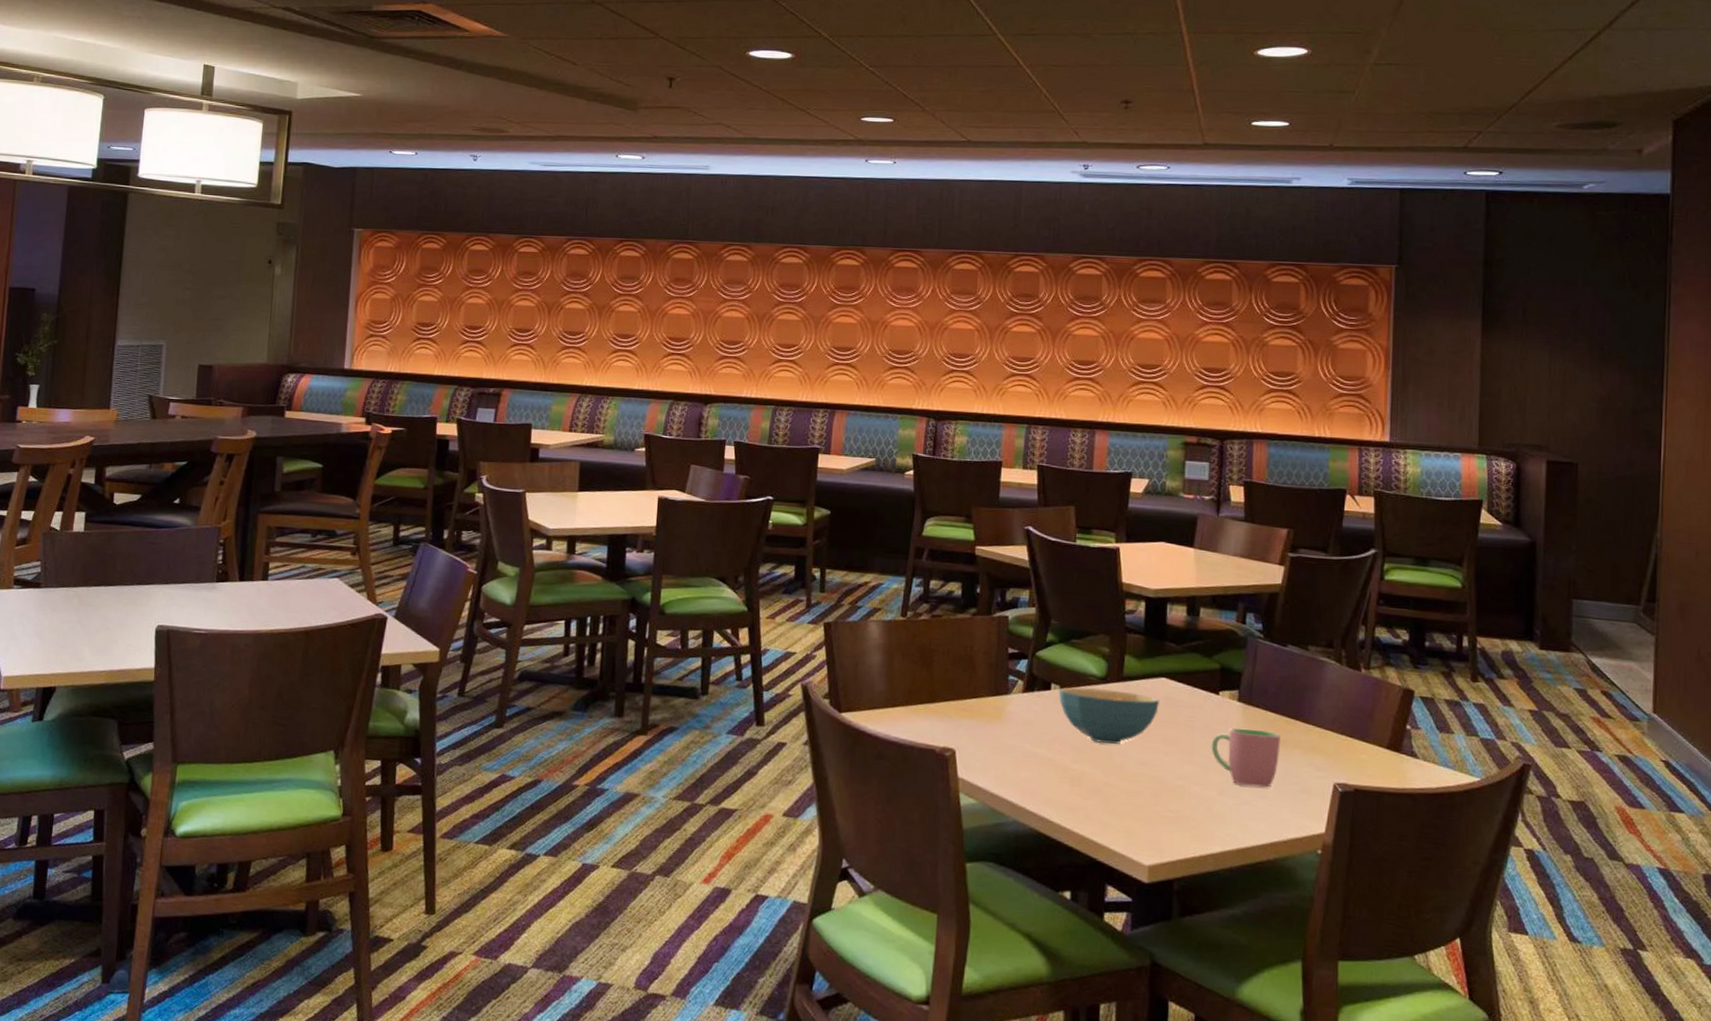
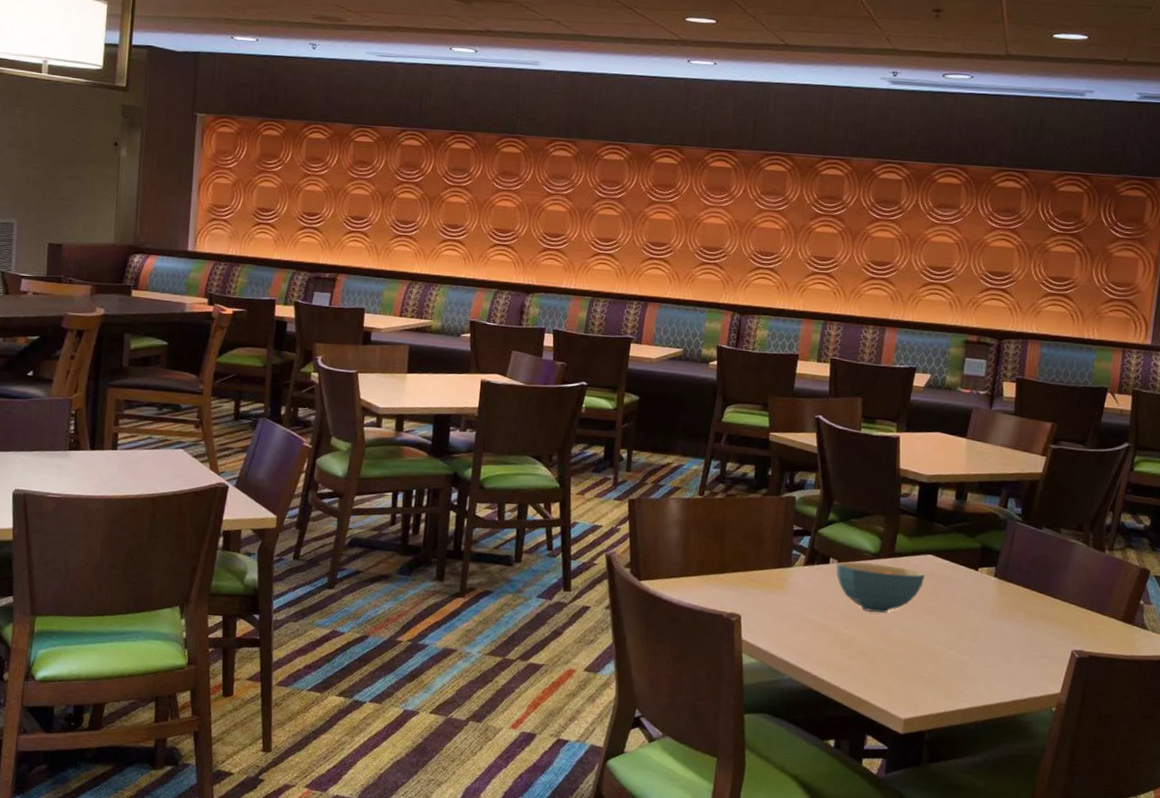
cup: present [1211,728,1280,788] -> none [967,600,1029,653]

